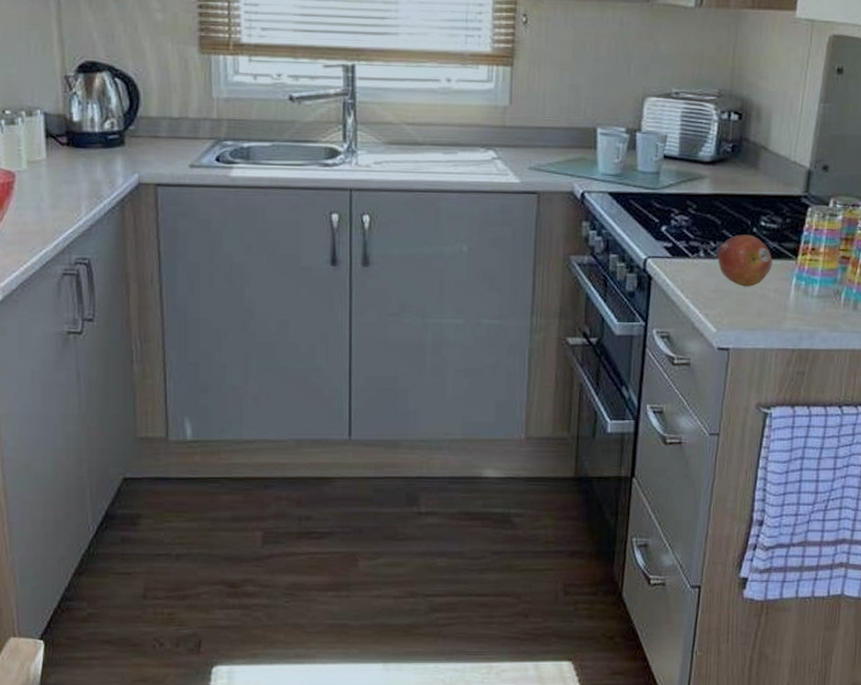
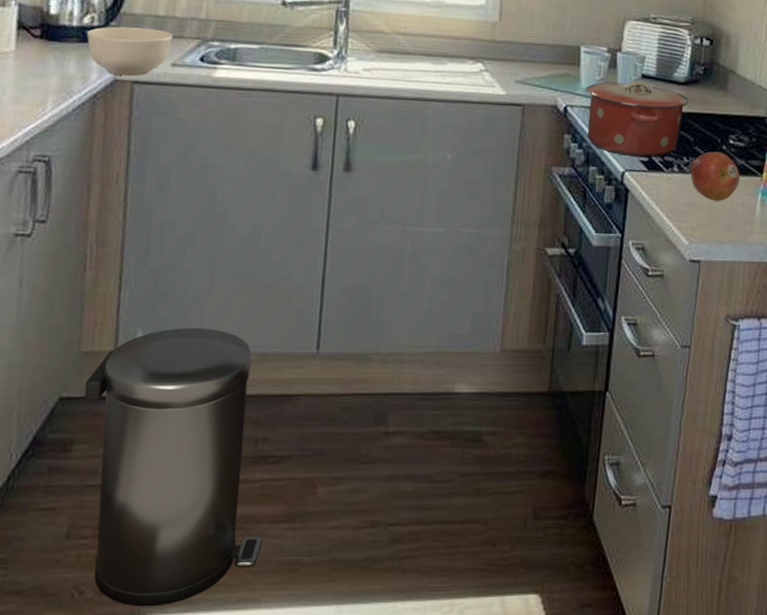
bowl: none [109,130,188,180] -> present [87,26,173,77]
pedal bin: none [144,416,313,657] -> present [84,327,262,606]
casserole: none [603,161,717,243] -> present [585,80,690,157]

